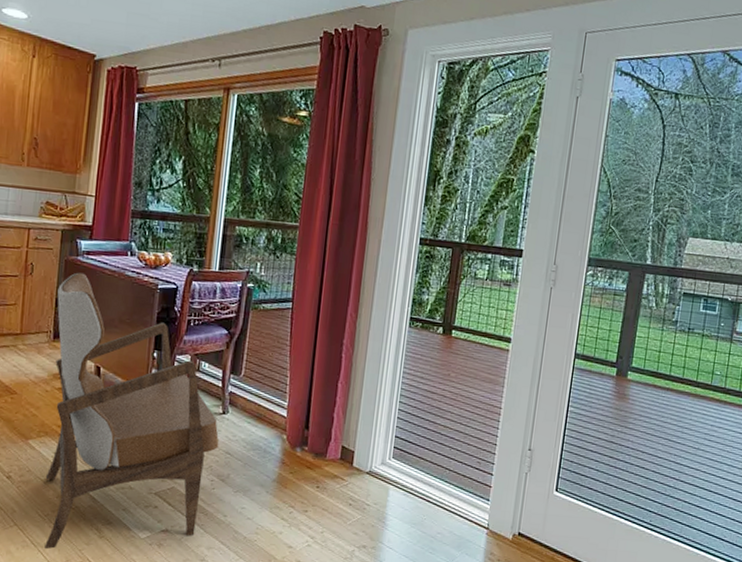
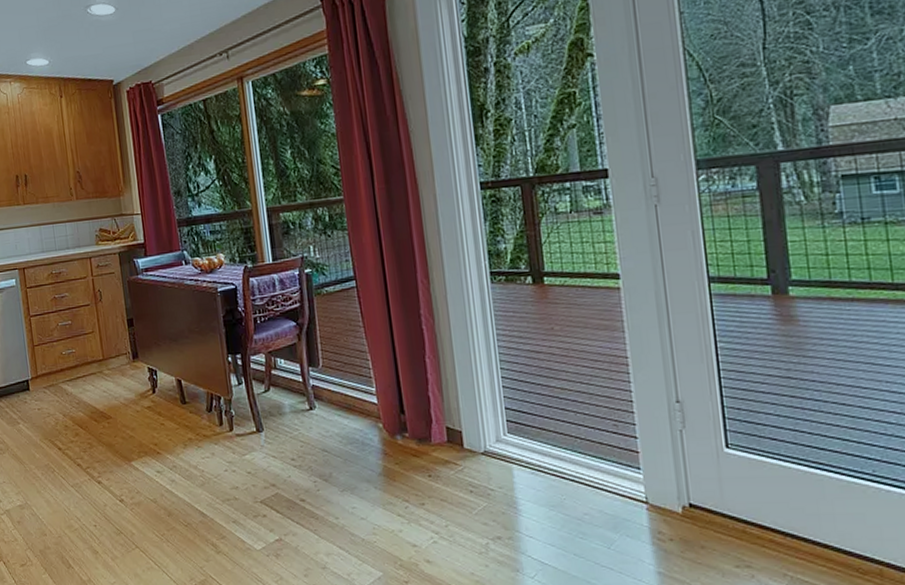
armchair: present [44,272,220,550] -> none [127,290,314,570]

